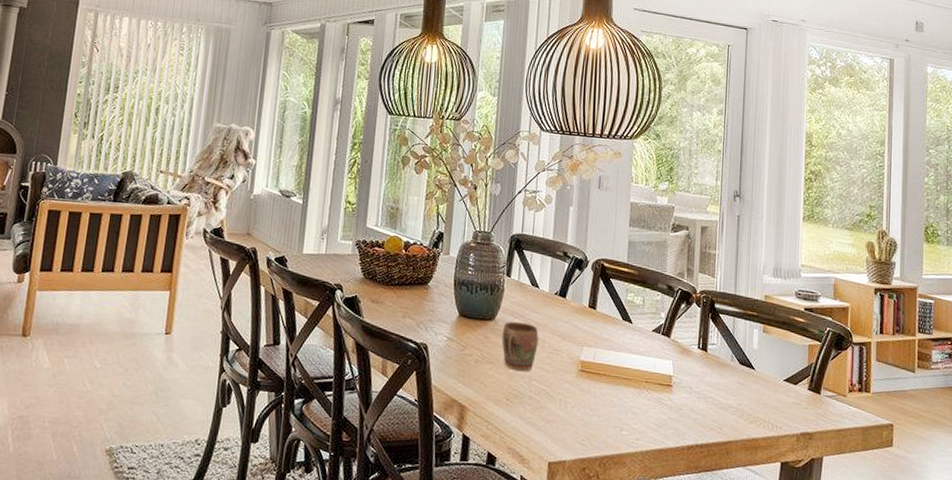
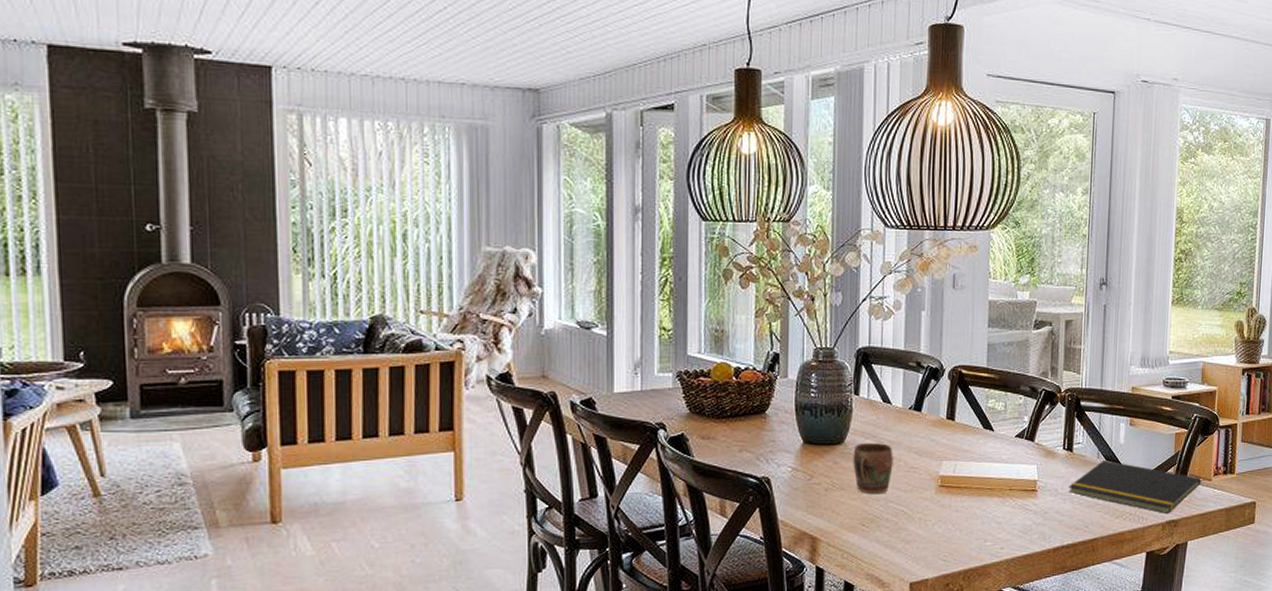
notepad: none [703,363,836,426] -> present [1069,459,1202,515]

